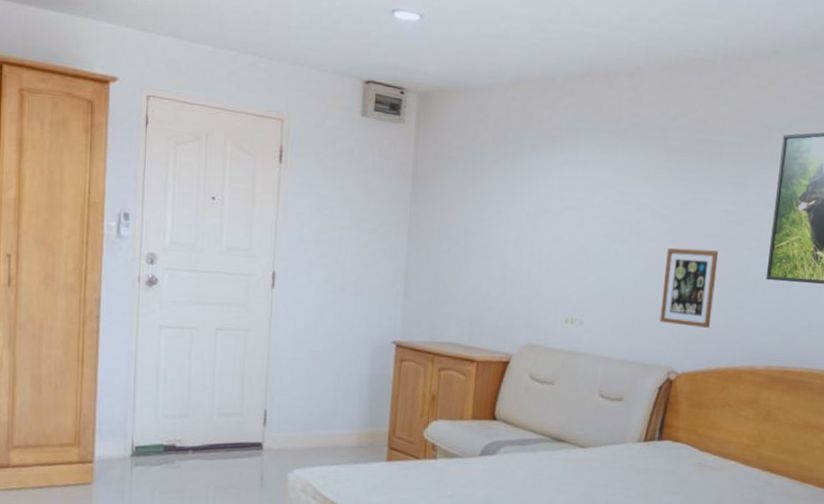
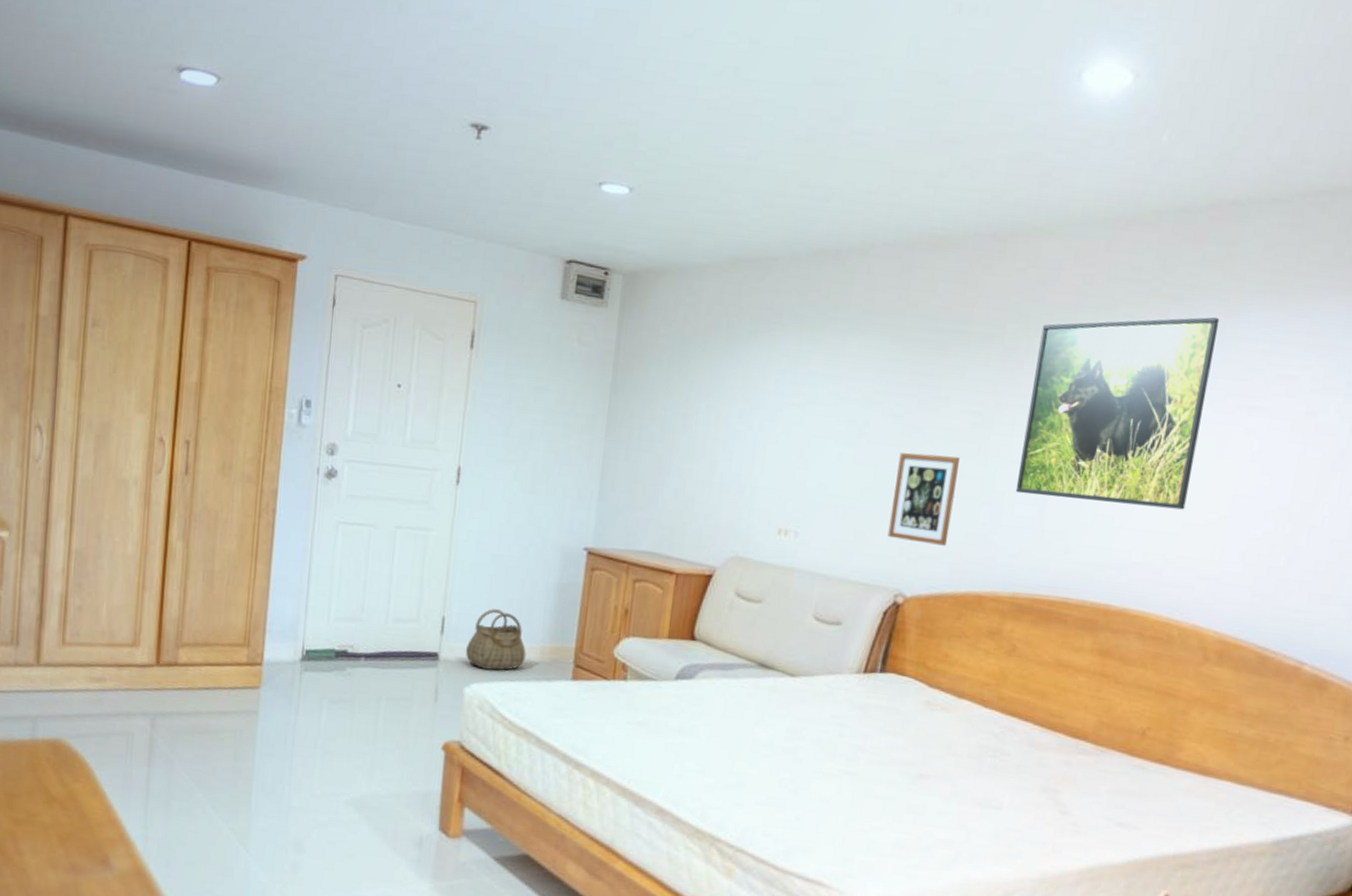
basket: none [287,400,344,456] -> present [465,609,526,671]

